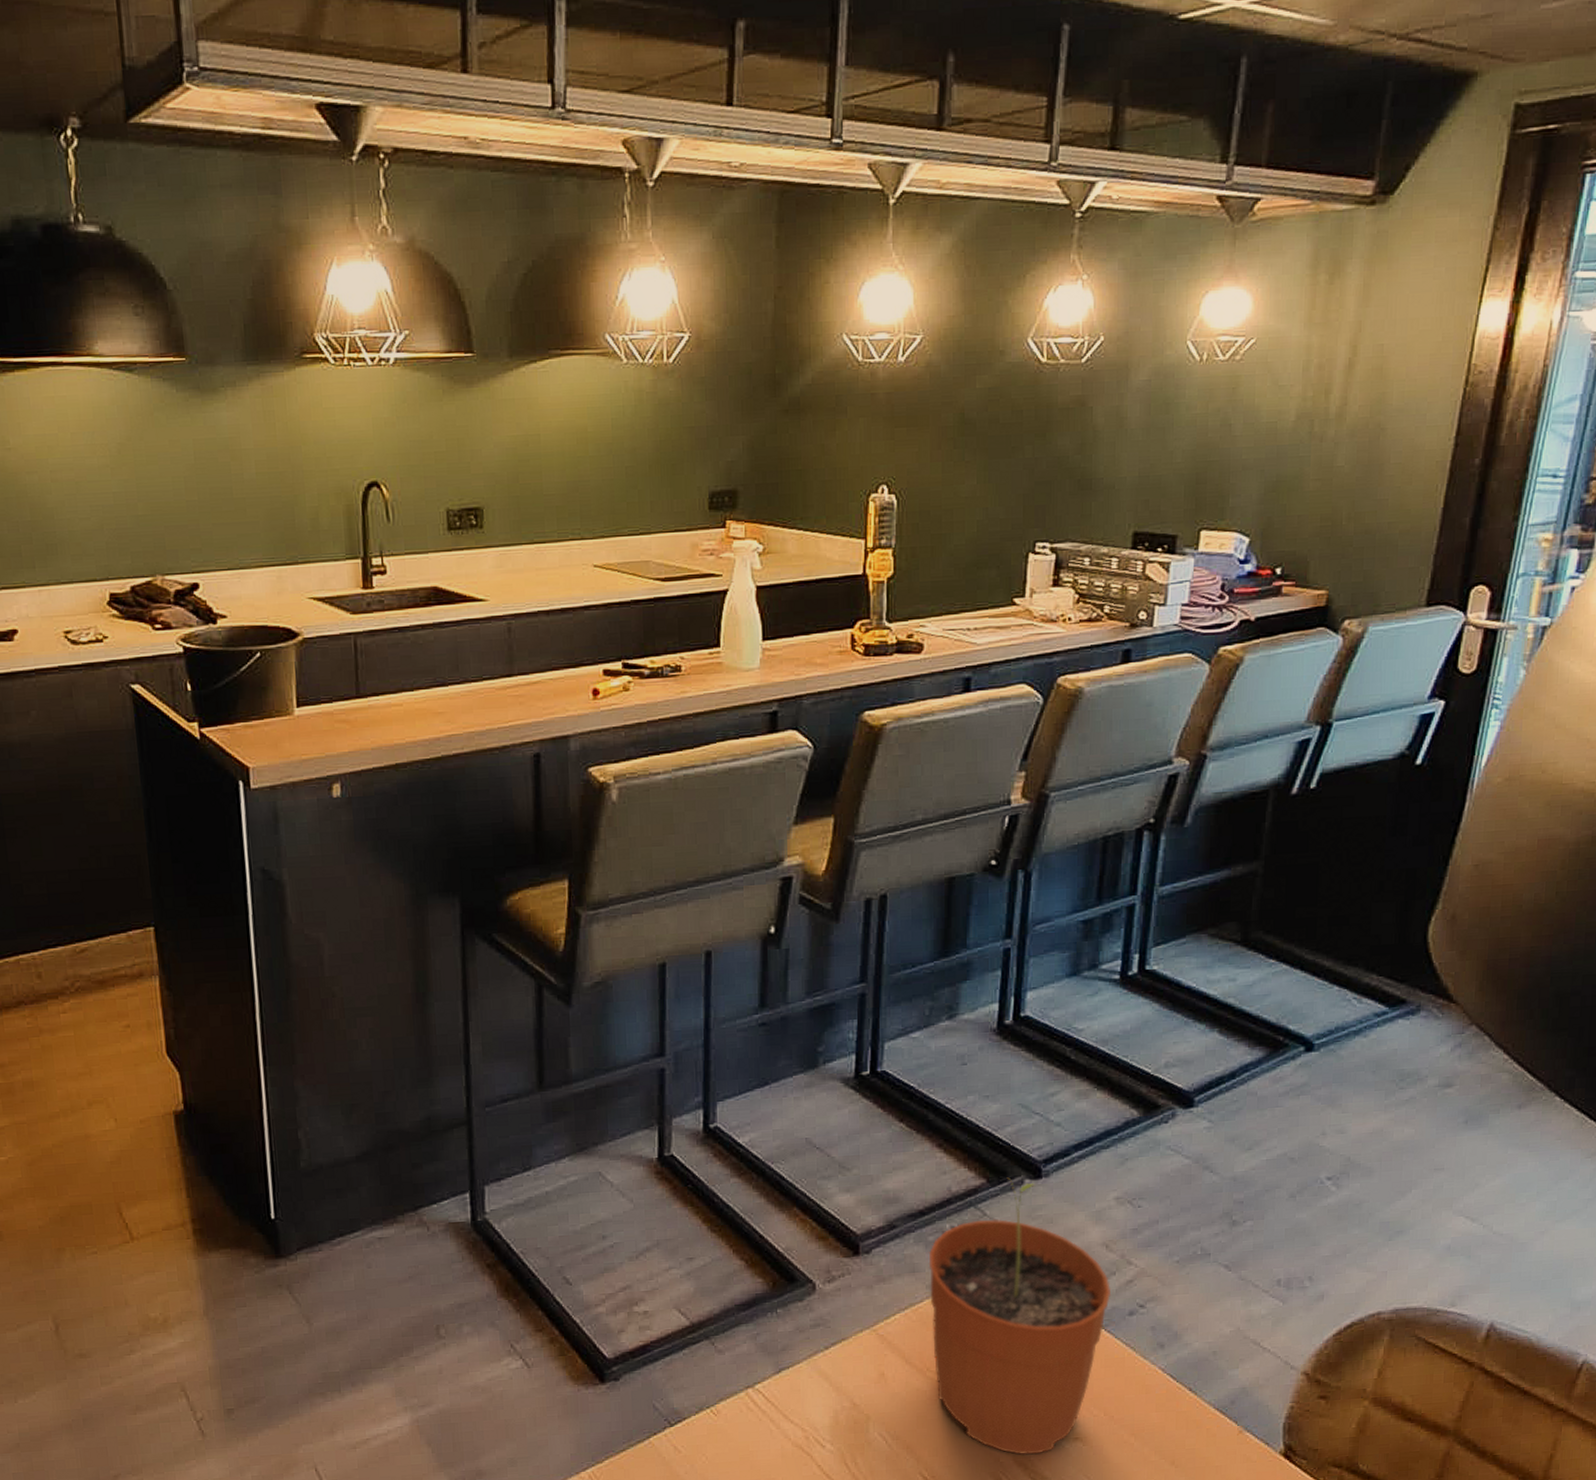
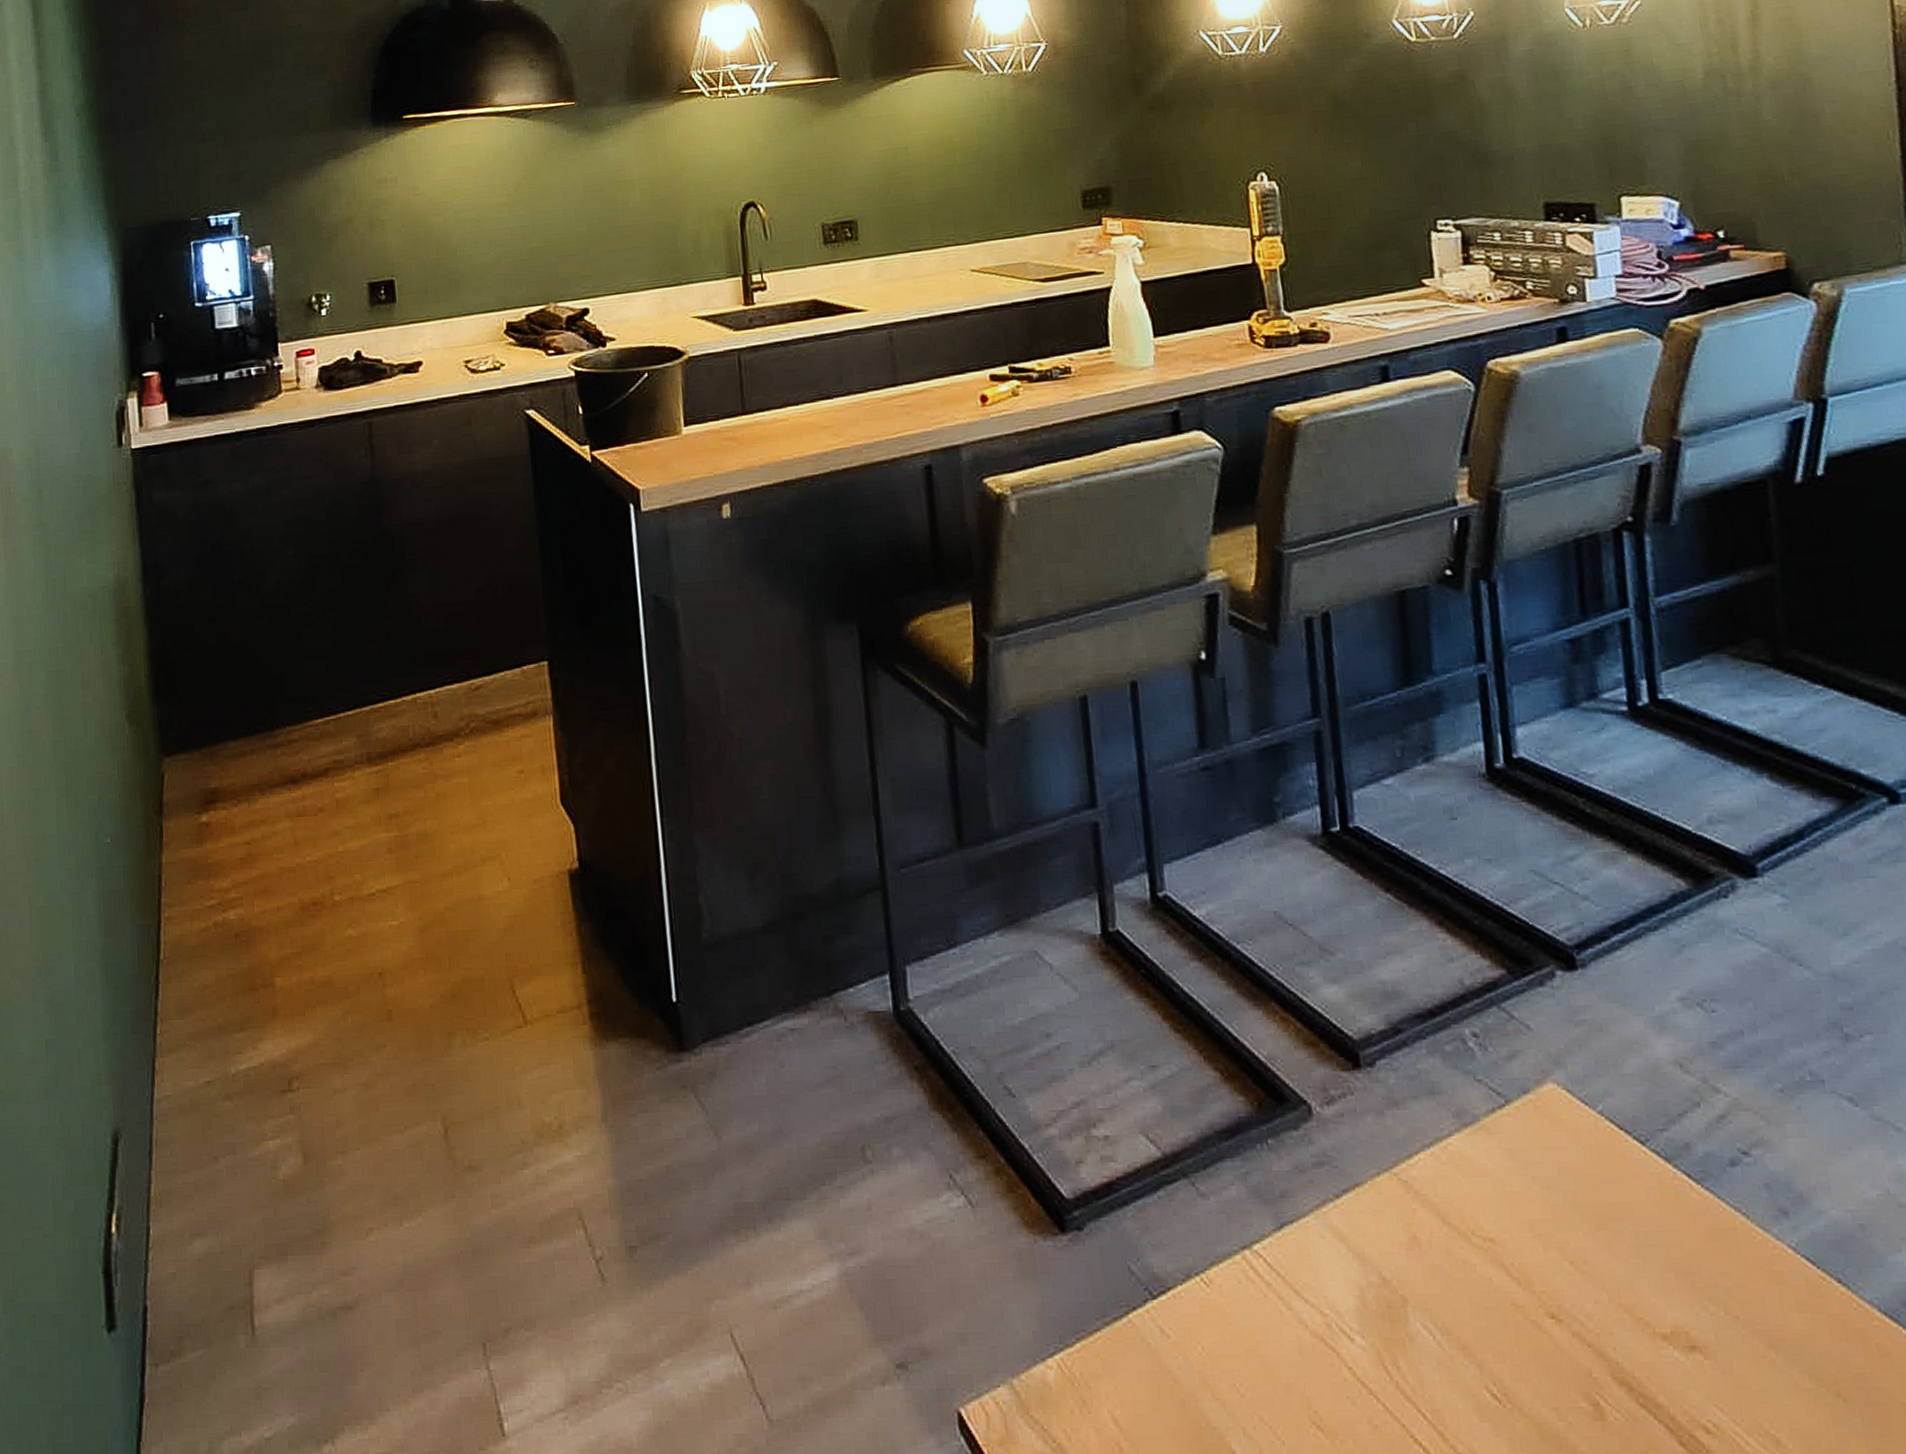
plant pot: present [928,1177,1112,1455] -> none [1448,967,1701,1369]

